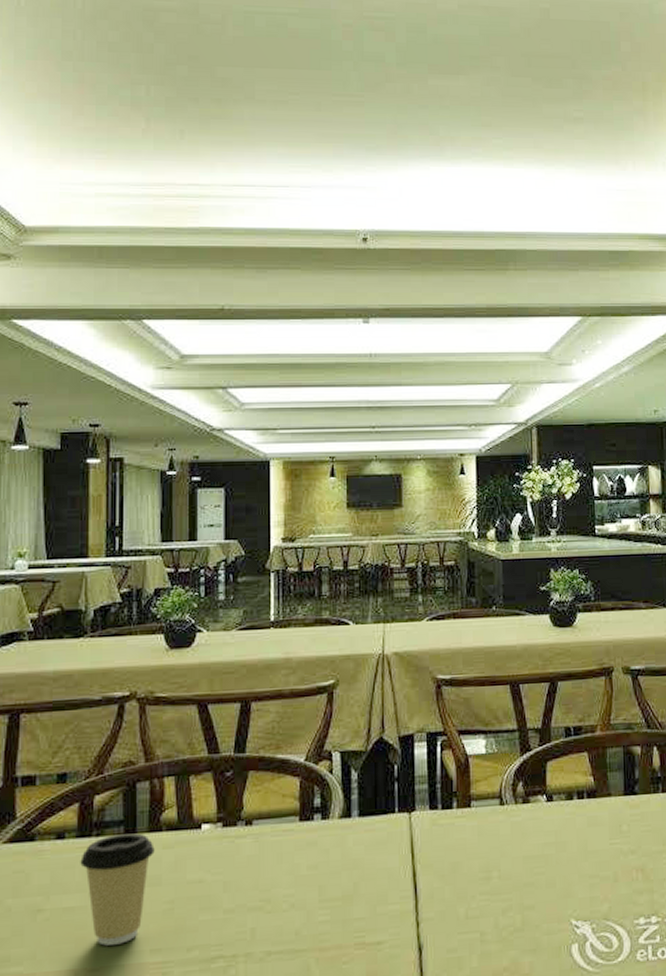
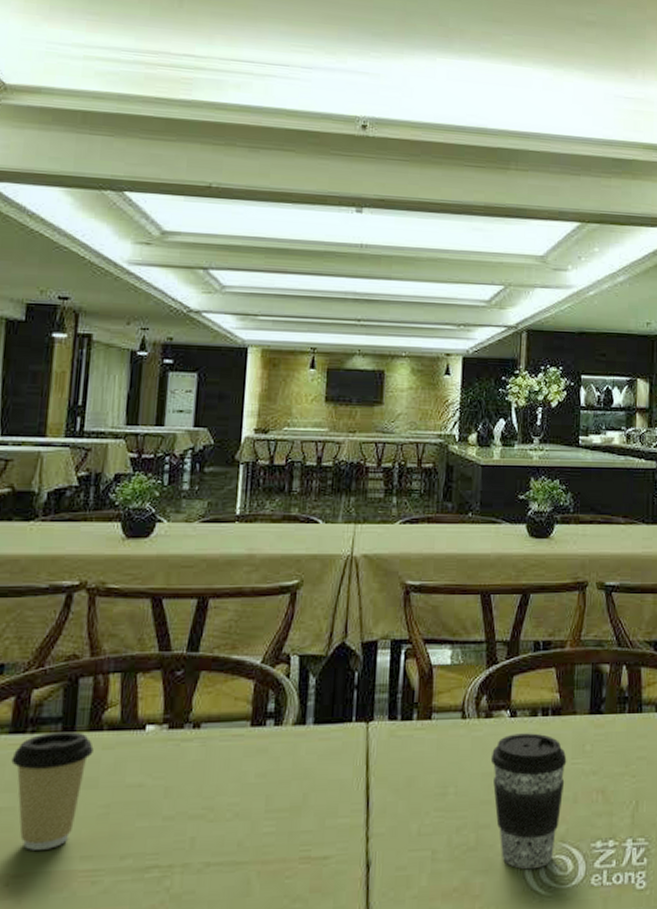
coffee cup: none [530,816,605,947] -> present [490,733,567,869]

